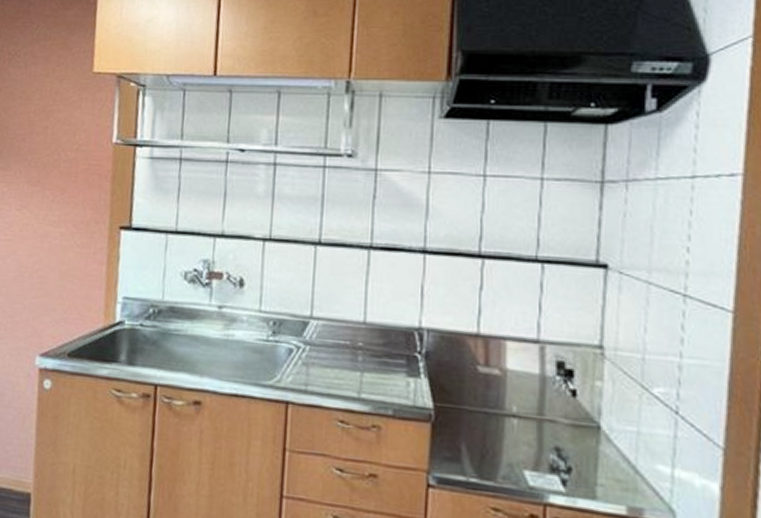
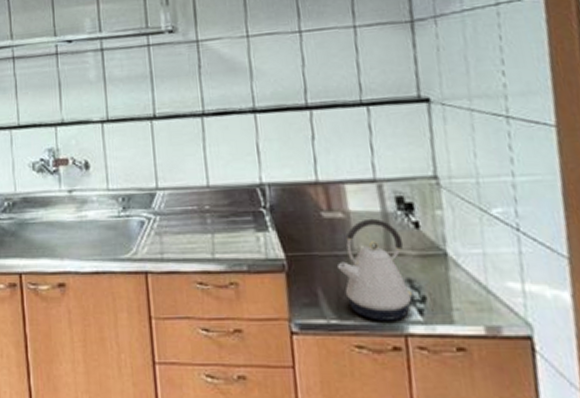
kettle: none [486,379,559,488] -> present [338,218,413,321]

